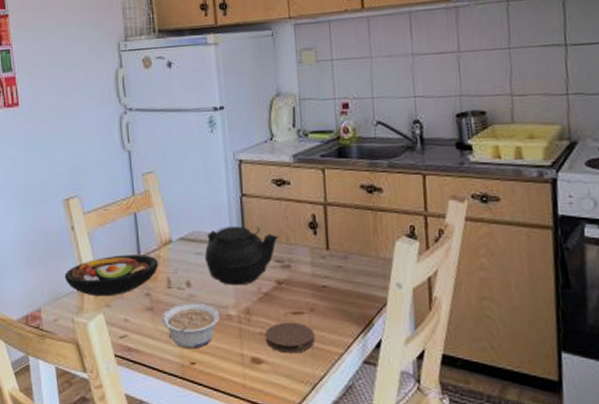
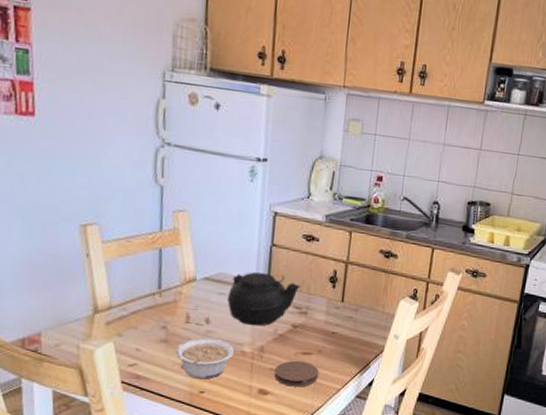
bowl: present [64,254,159,297] -> none [72,287,180,326]

